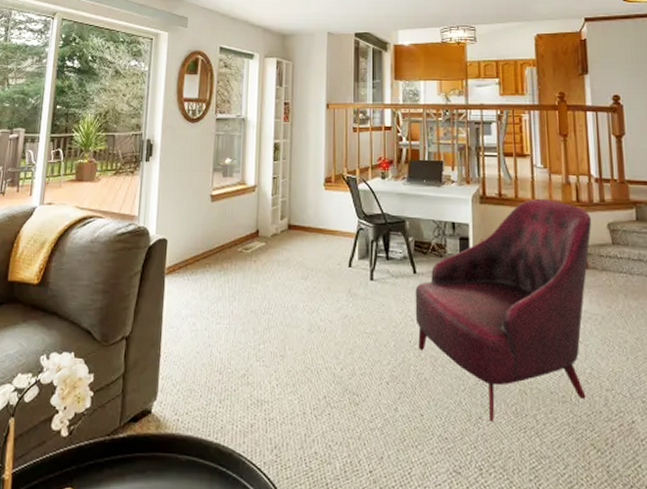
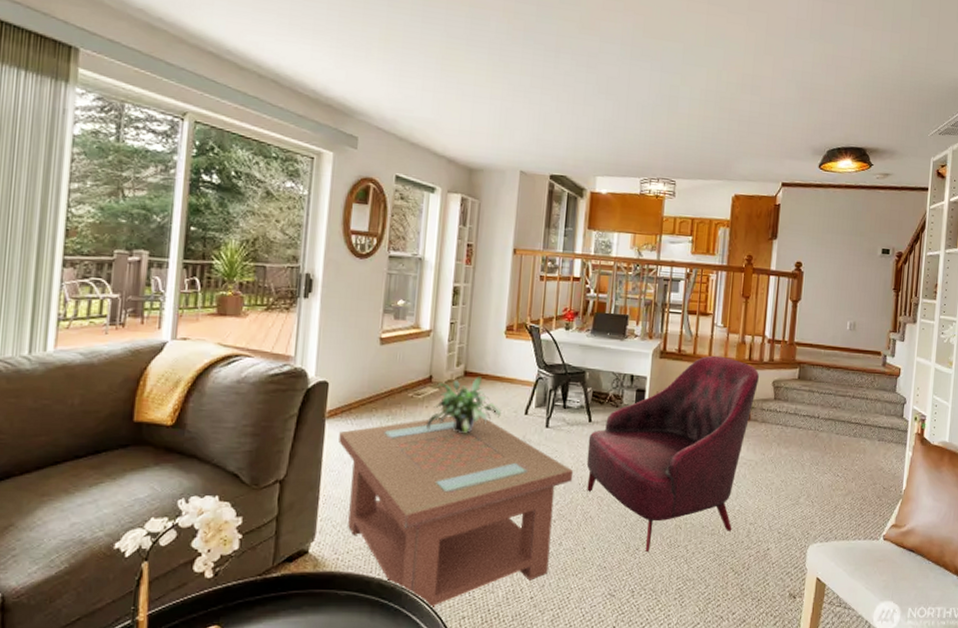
coffee table: none [177,269,403,481] -> present [339,415,574,610]
potted plant: none [255,228,325,288] -> present [426,376,501,434]

